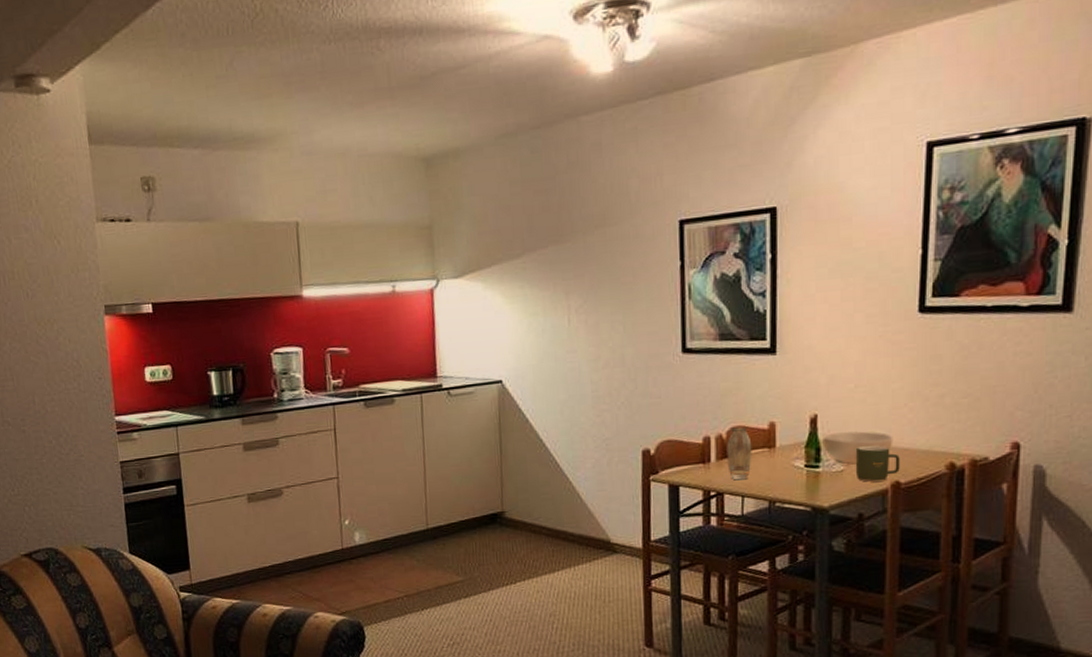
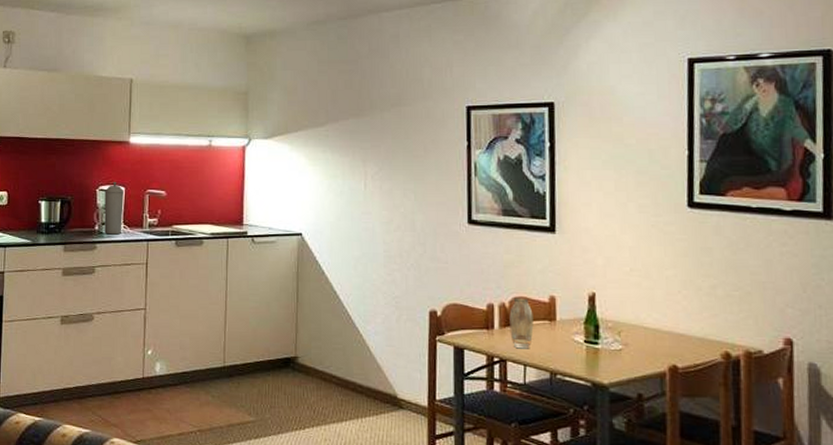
canister: none [280,342,304,402] -> present [104,181,124,235]
bowl: present [823,431,893,465] -> none [601,312,669,345]
mug: present [855,445,900,482] -> none [632,327,676,364]

